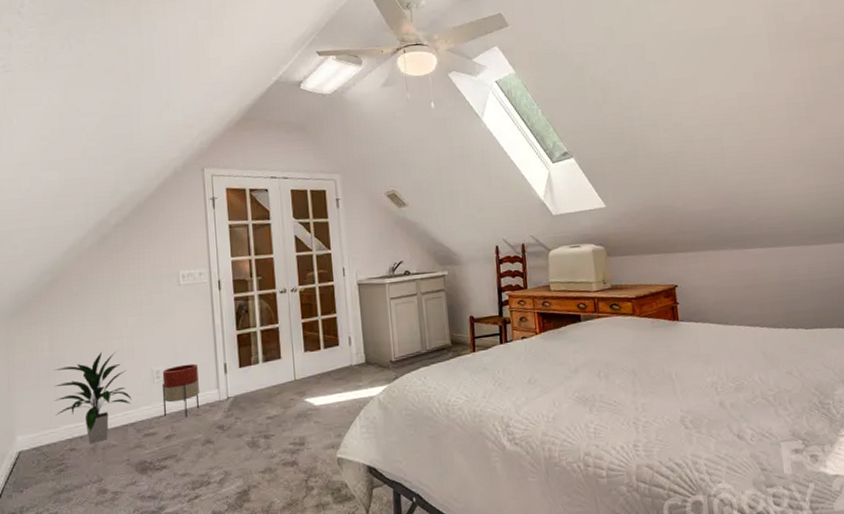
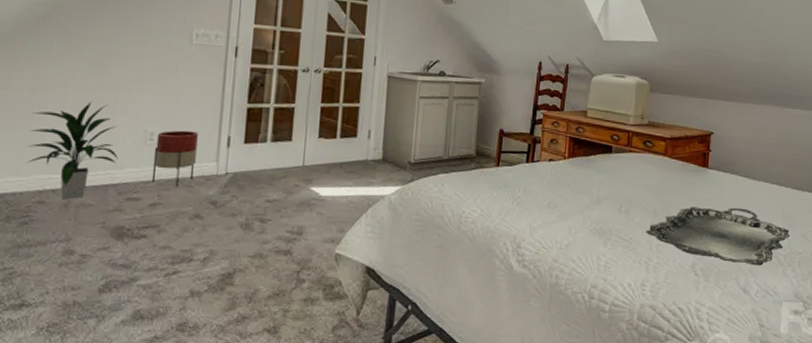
serving tray: none [628,354,775,410] -> present [645,206,790,266]

